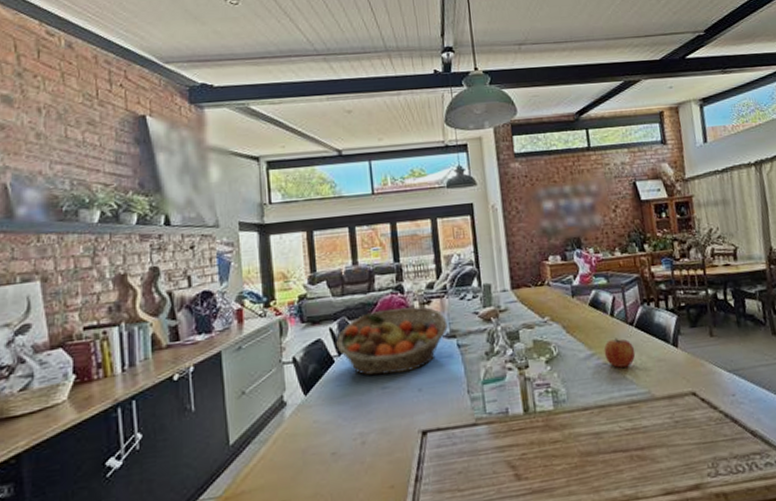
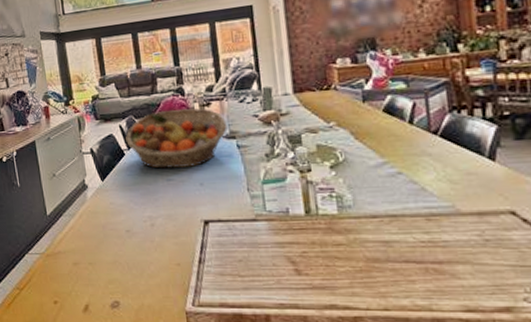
apple: present [604,338,636,368] -> none [399,147,439,178]

